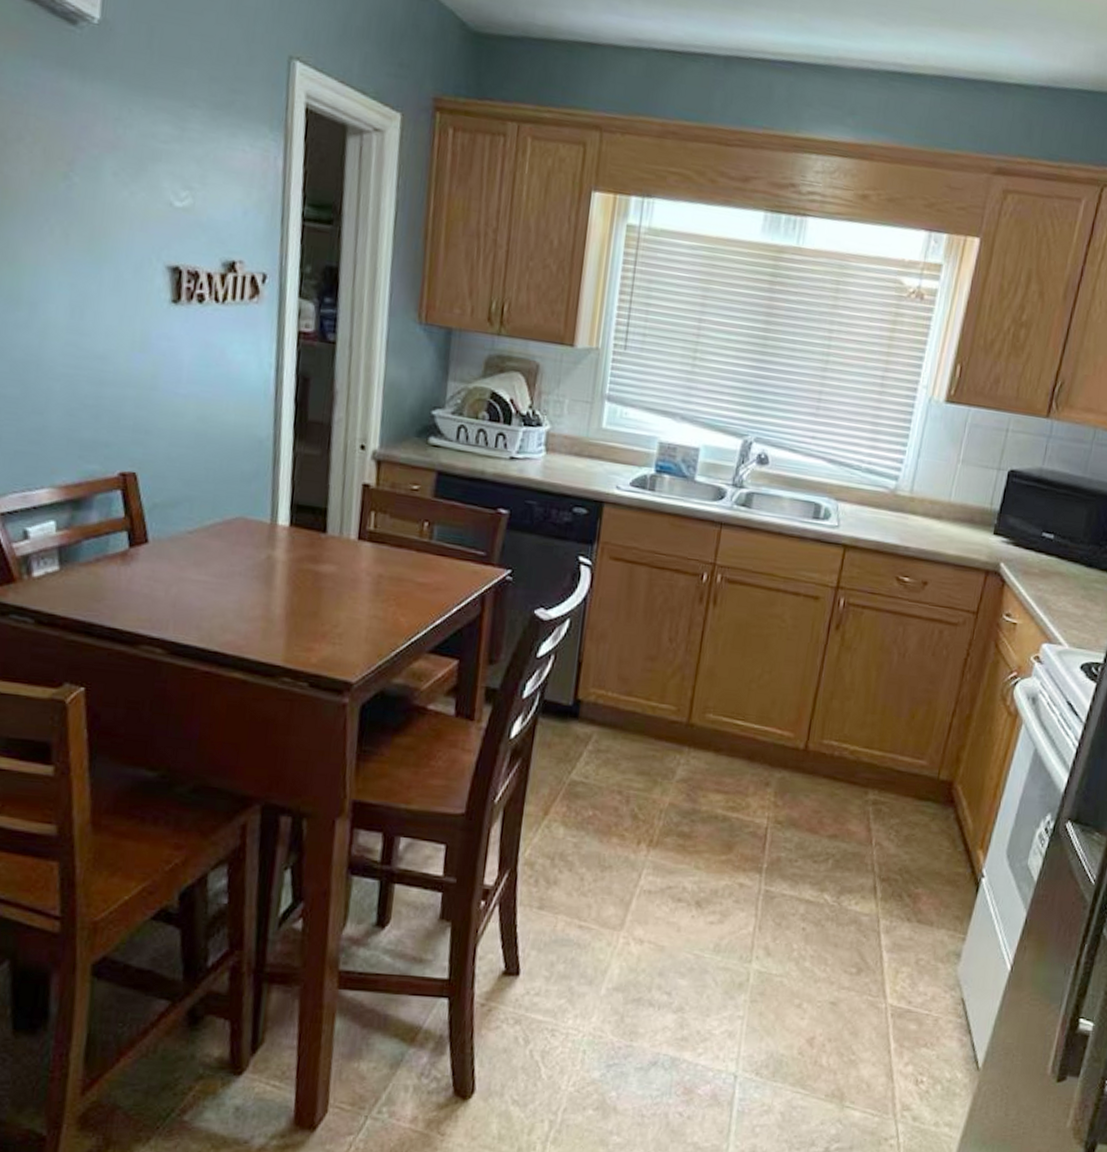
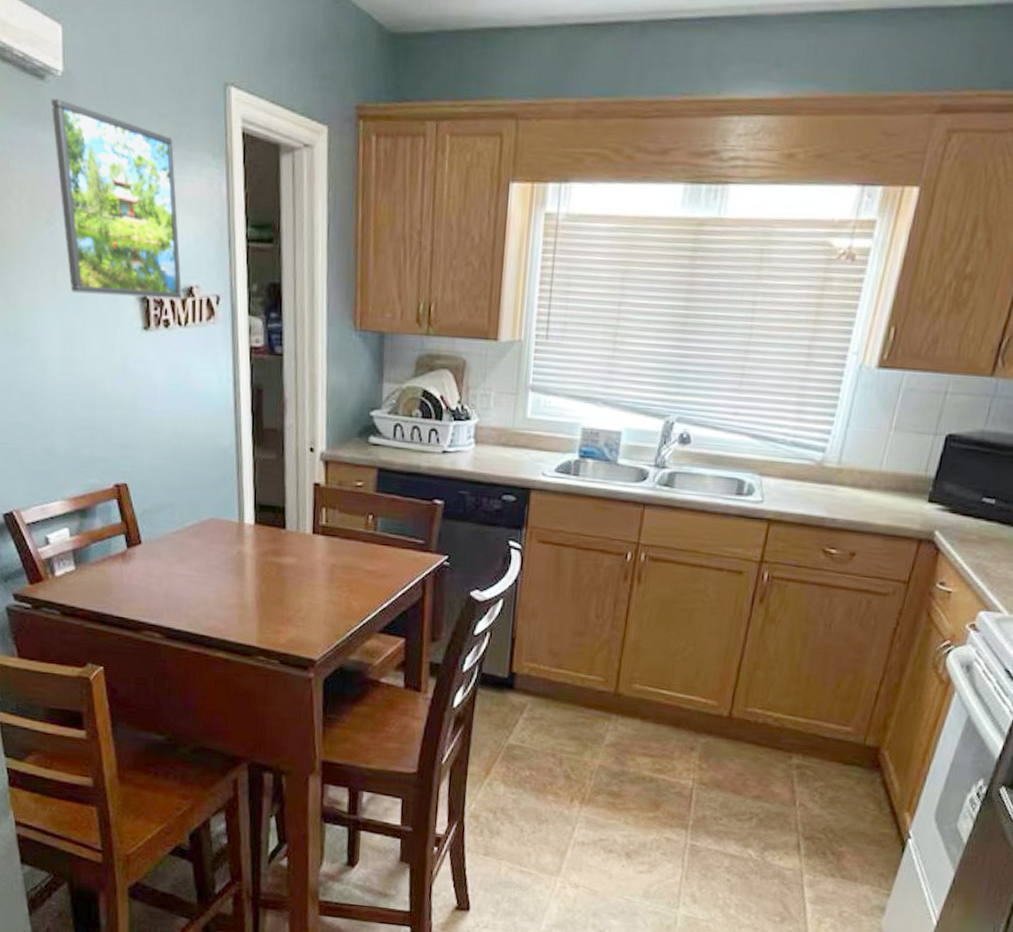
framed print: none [81,46,225,274] -> present [50,99,182,300]

